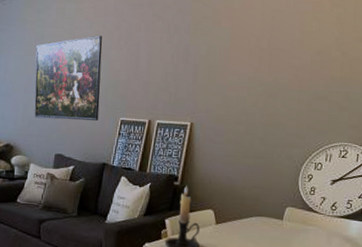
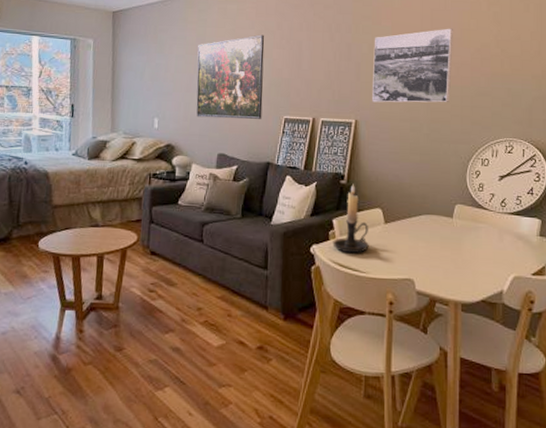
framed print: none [207,30,294,106] -> present [371,28,453,103]

